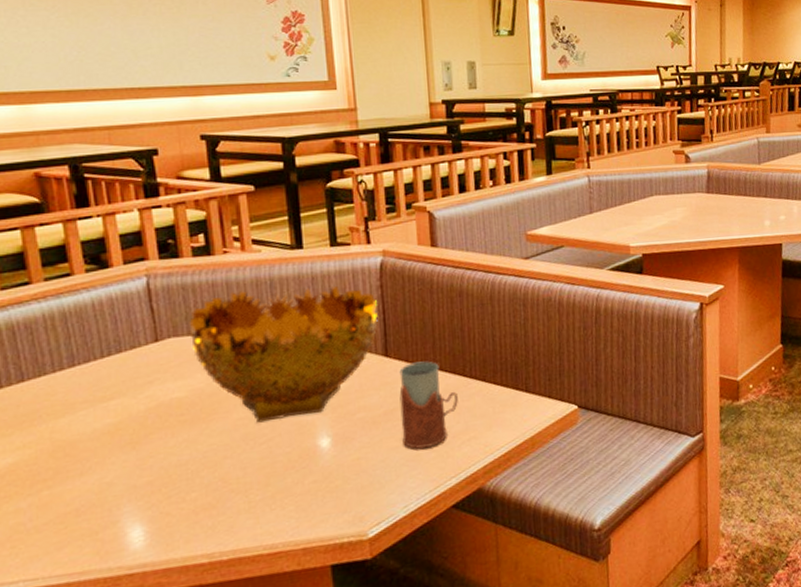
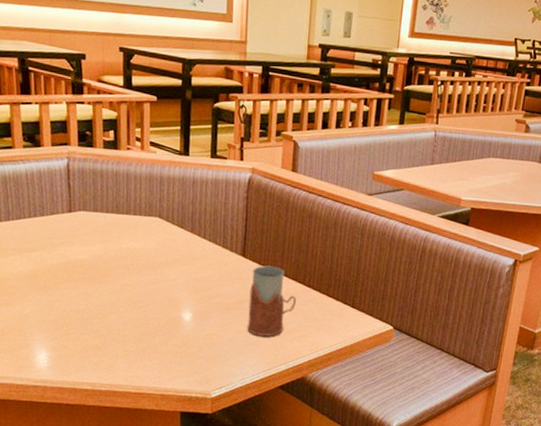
decorative bowl: present [189,286,378,423] -> none [95,182,242,292]

